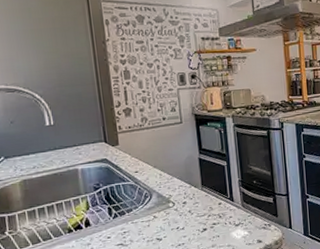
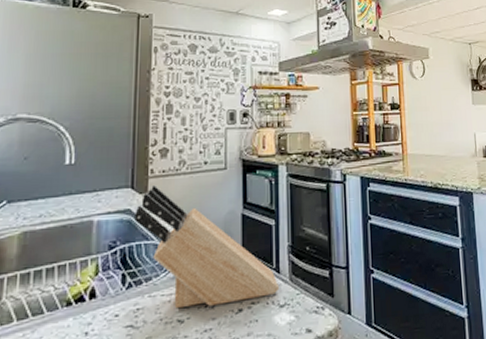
knife block: none [110,139,235,231] -> present [134,185,280,309]

